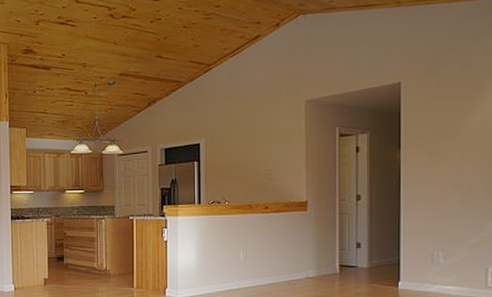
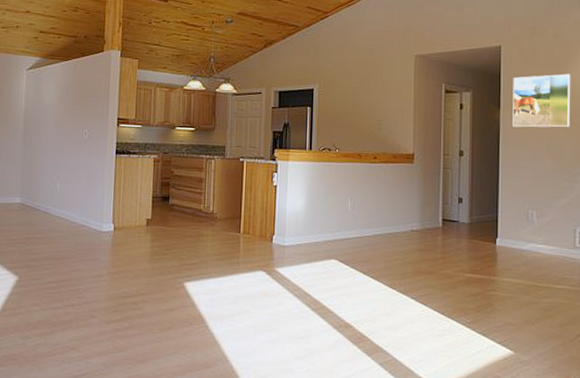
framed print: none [415,105,482,167] -> present [513,73,571,128]

